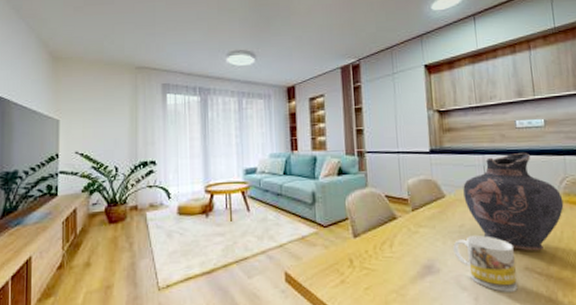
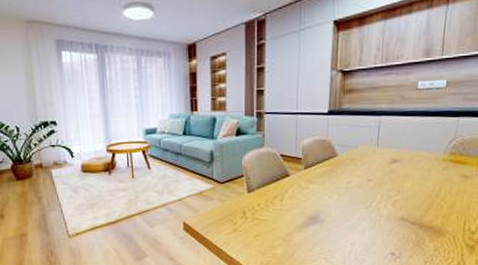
mug: present [453,236,518,292] -> none [338,191,393,238]
vase: present [463,153,564,251] -> none [355,114,448,204]

